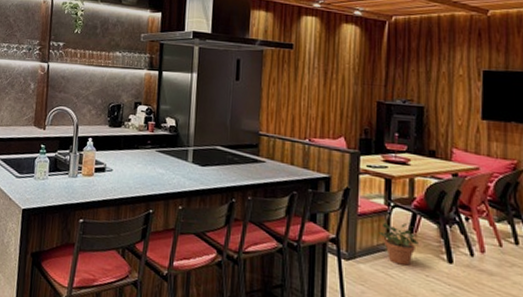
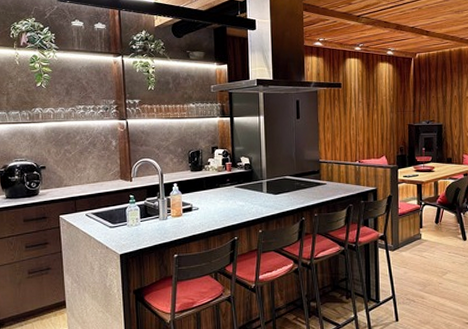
potted plant: present [378,222,418,266] -> none [414,216,443,248]

